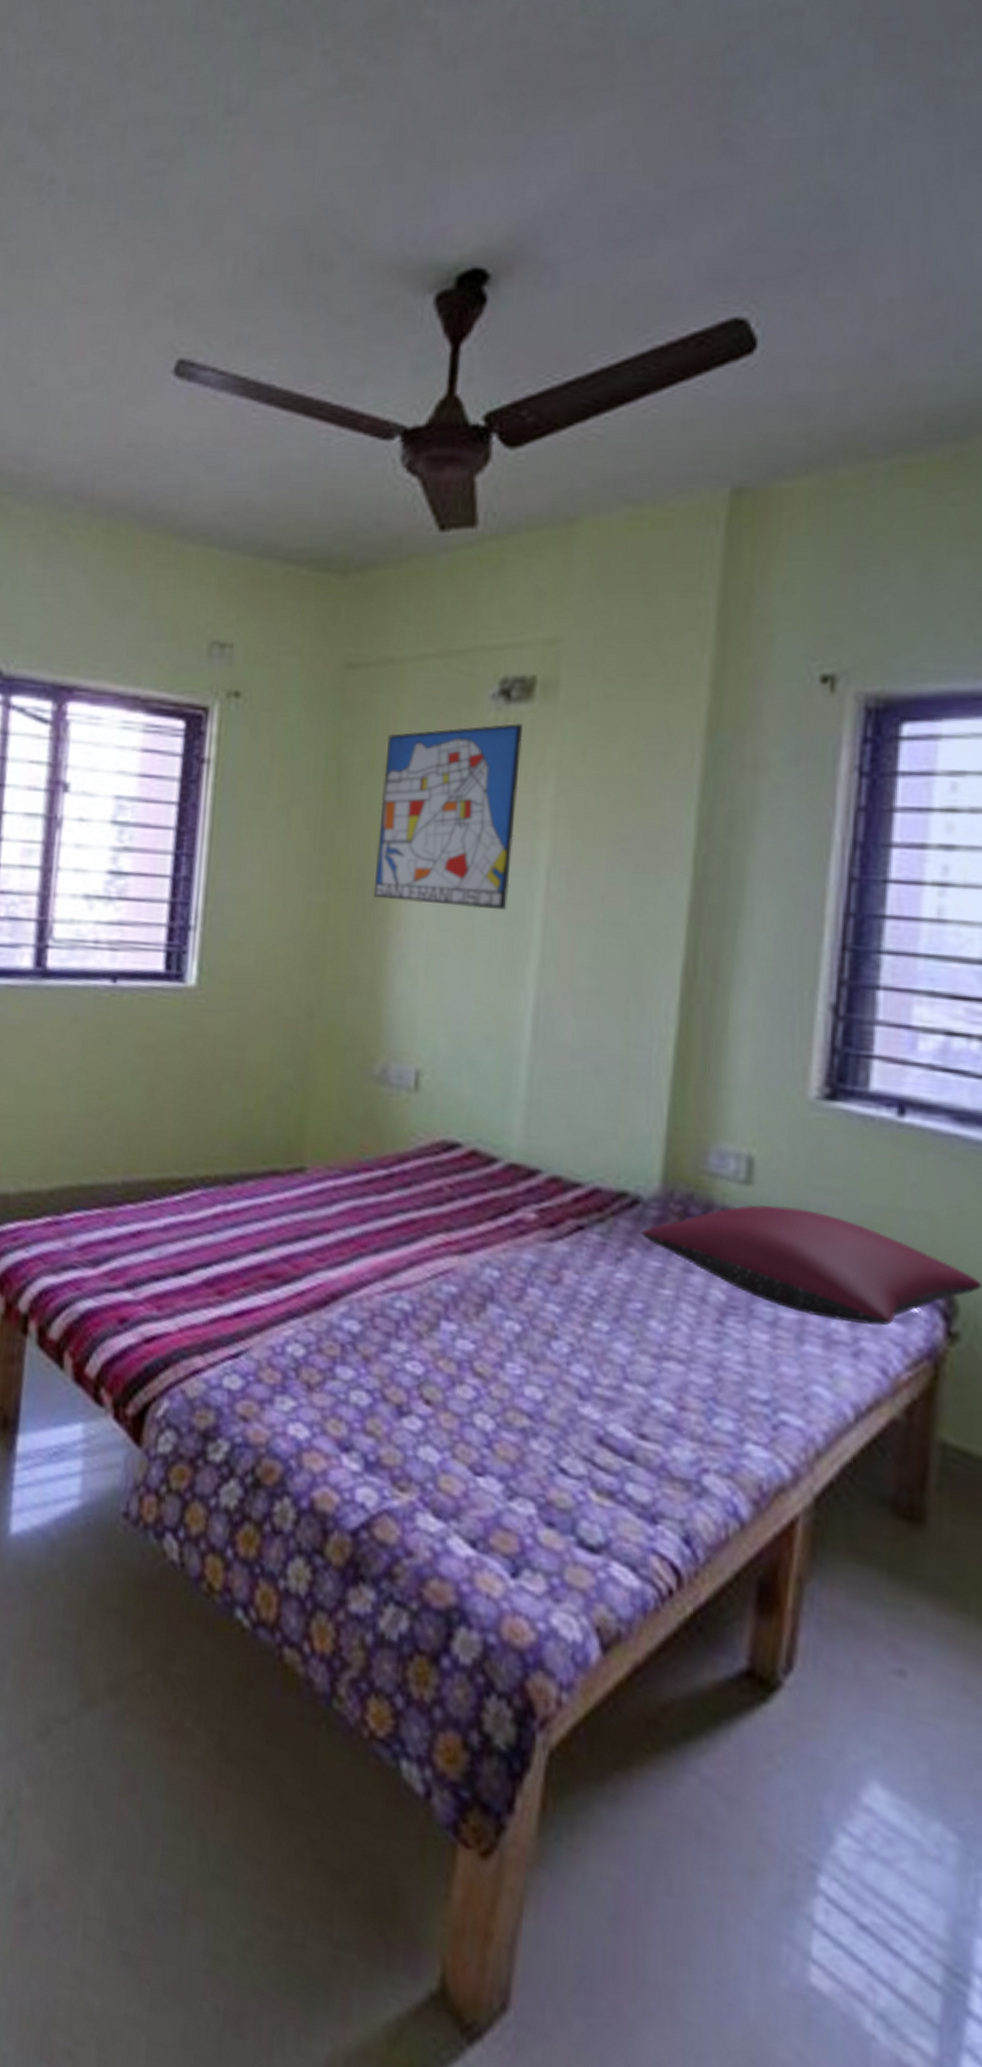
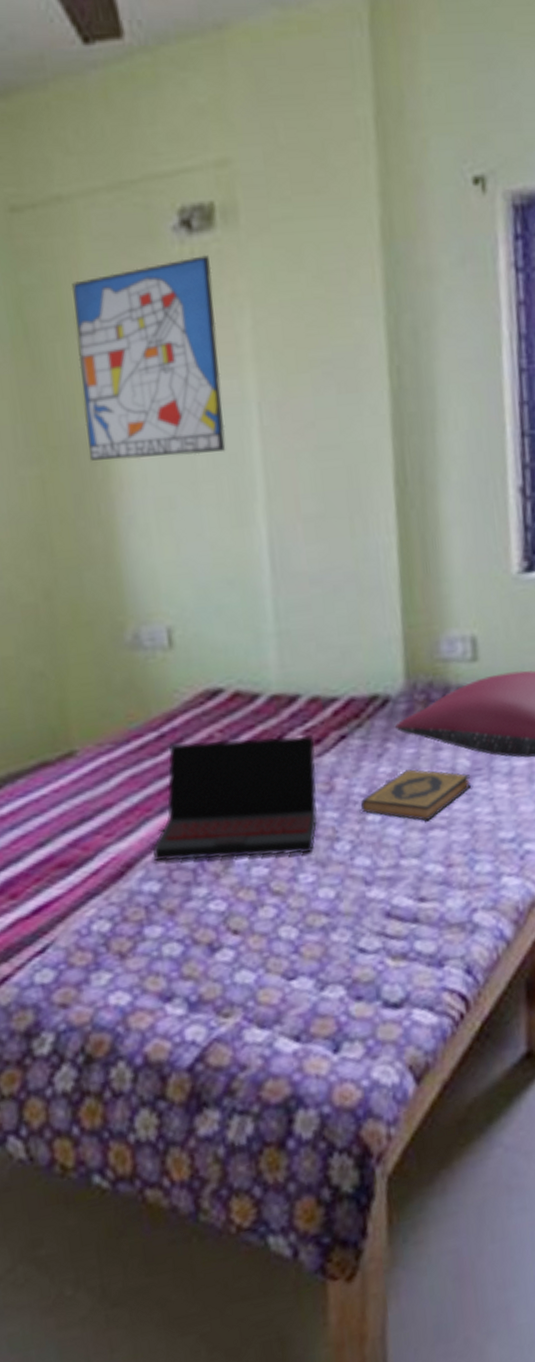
laptop: none [359,1186,548,1343] -> present [152,736,318,862]
hardback book: none [589,1284,724,1349] -> present [361,769,471,821]

